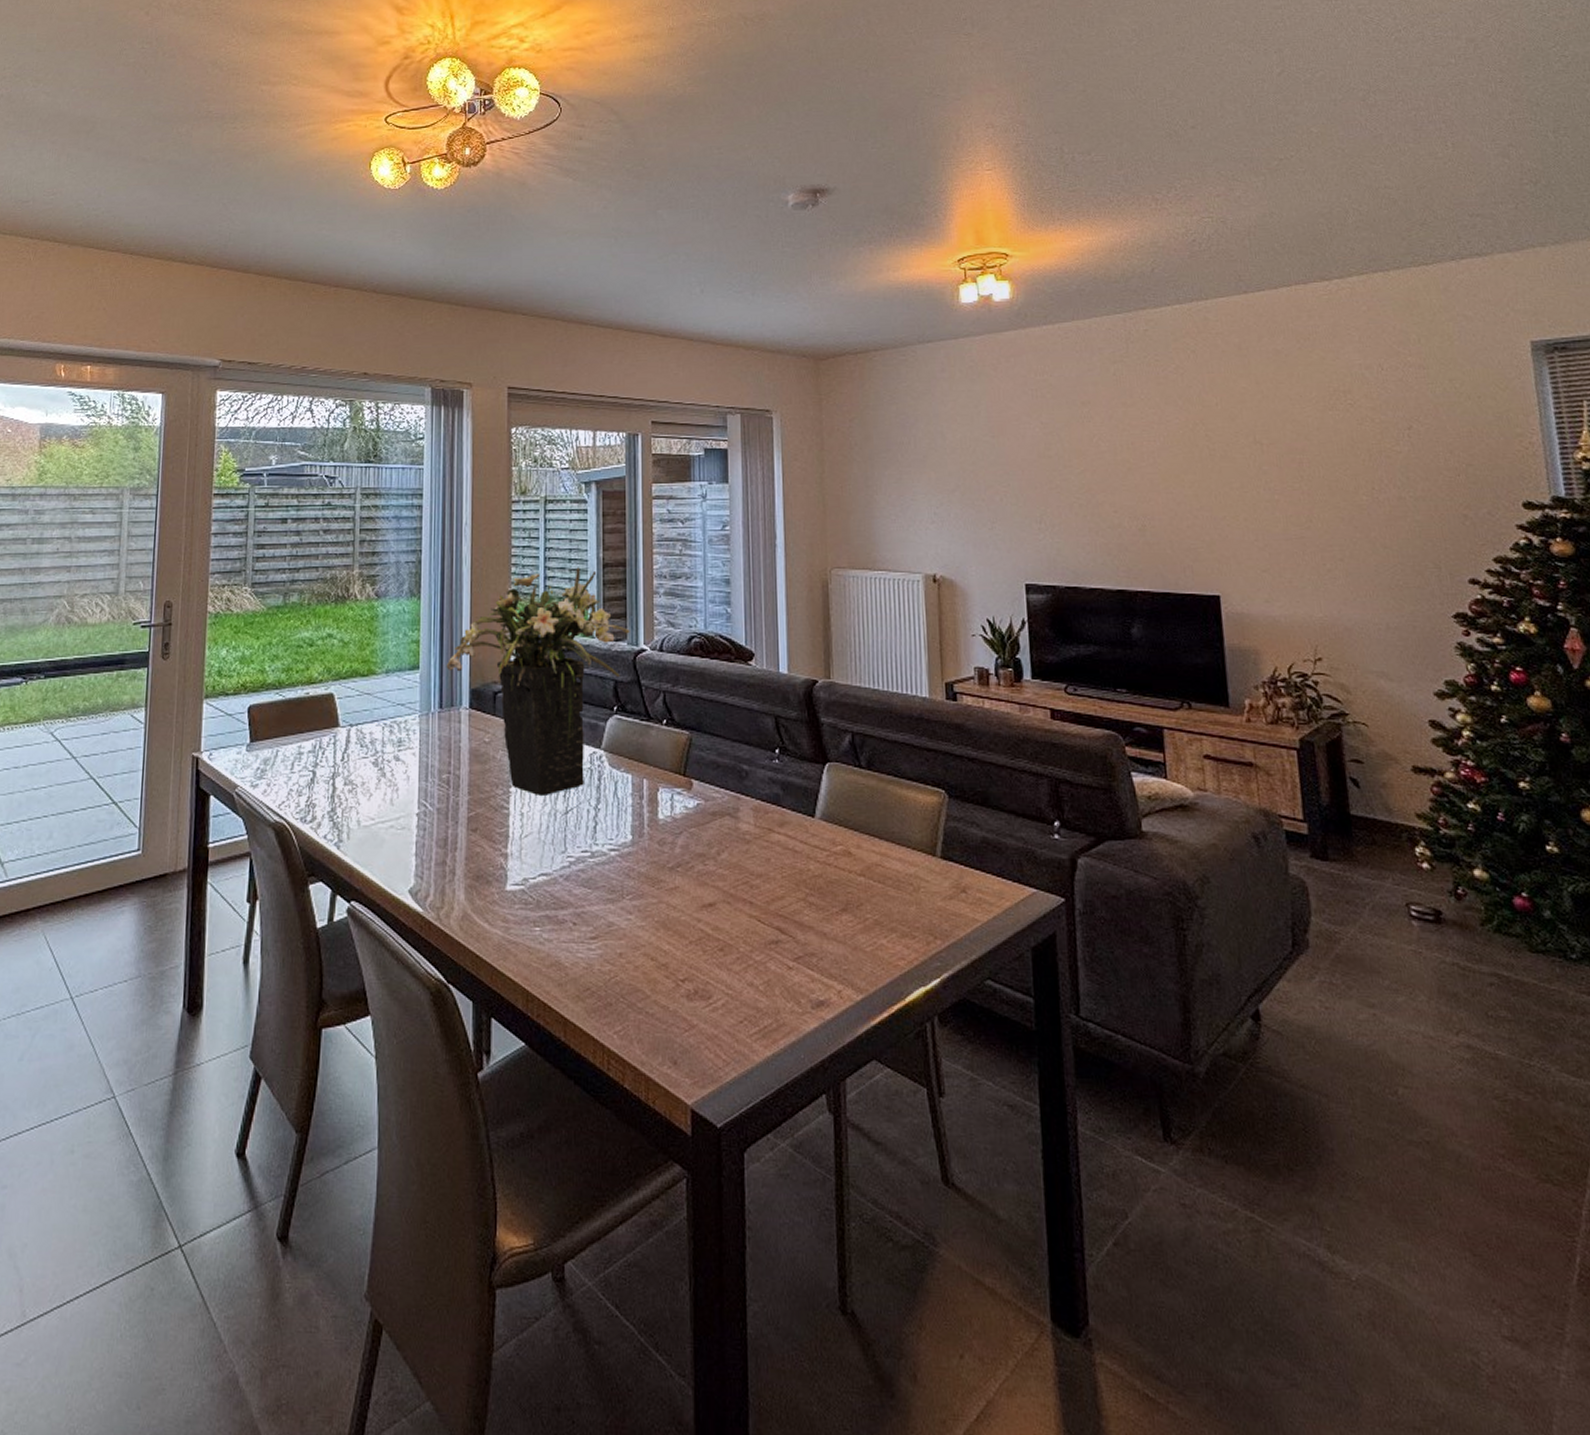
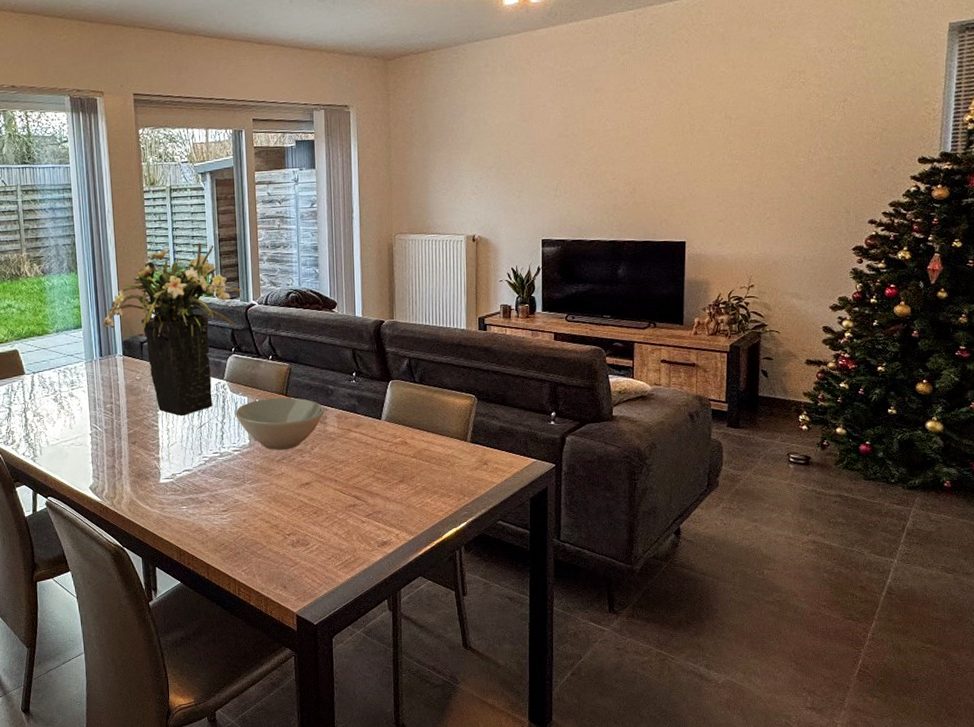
bowl: none [615,777,737,852] -> present [235,397,325,450]

